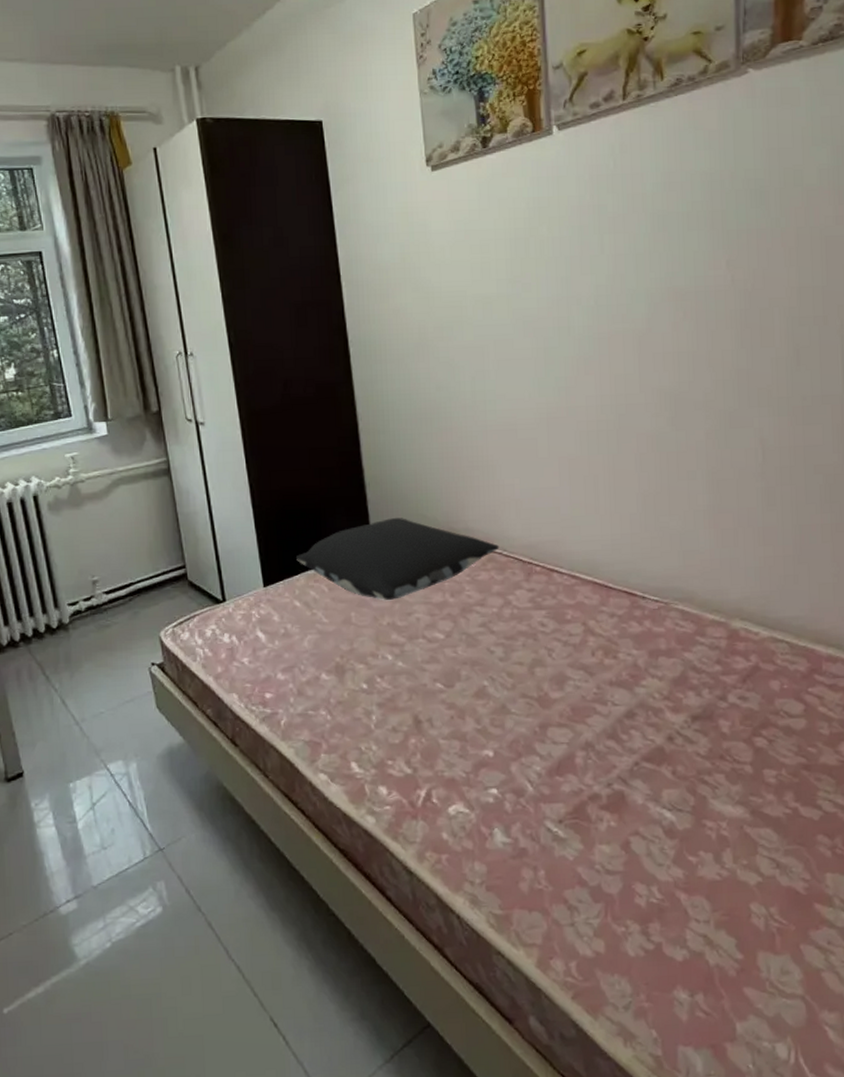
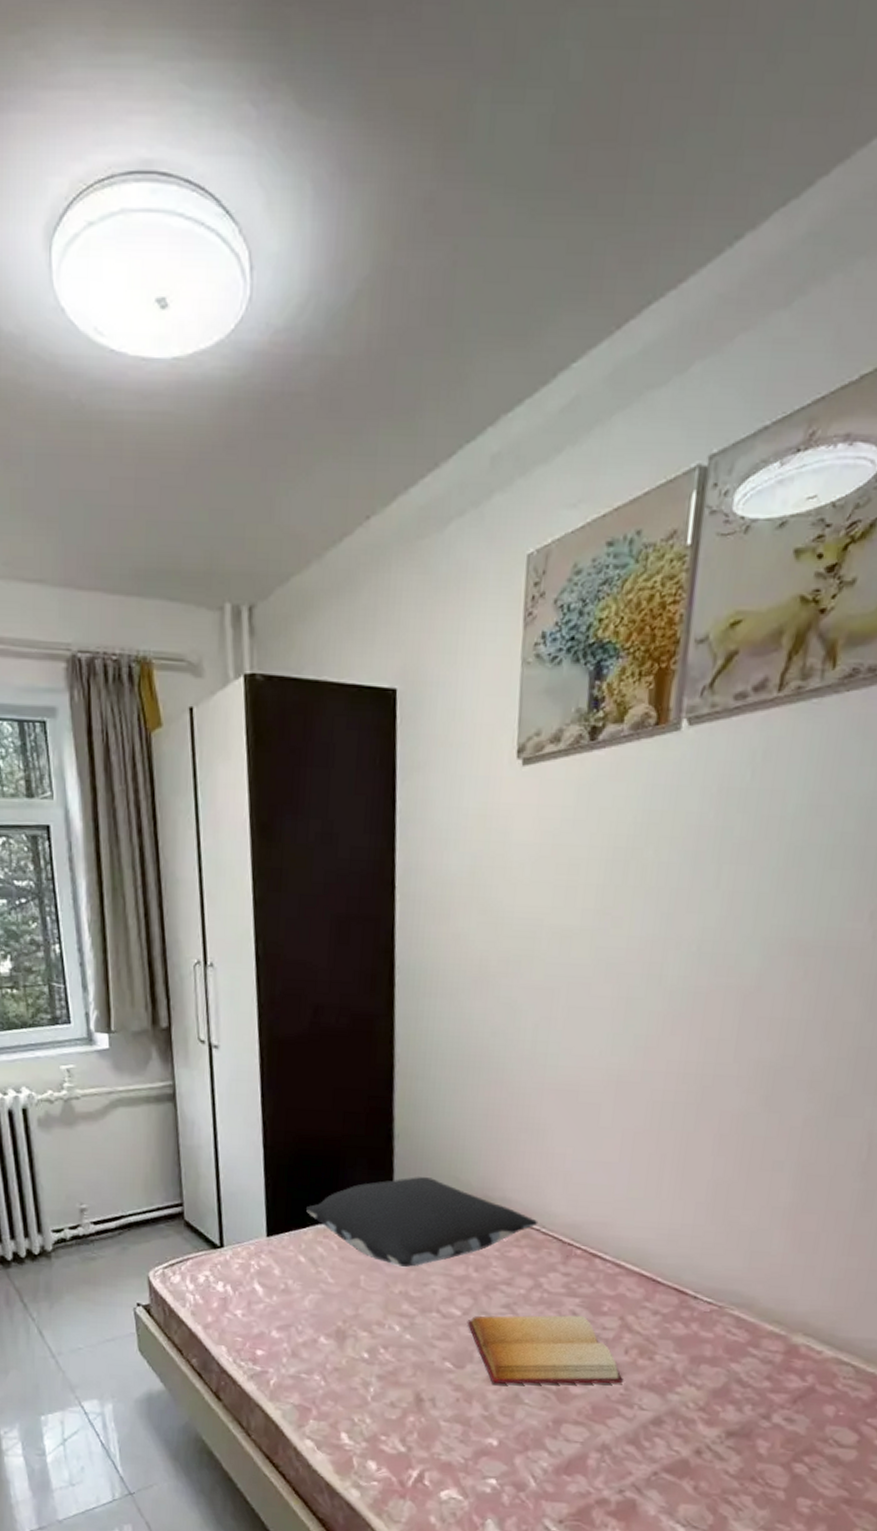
bible: none [450,625,594,699] -> present [467,1315,623,1385]

